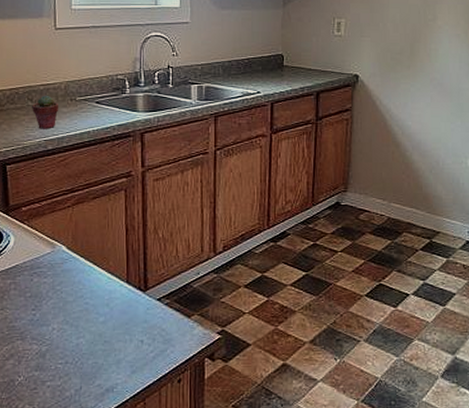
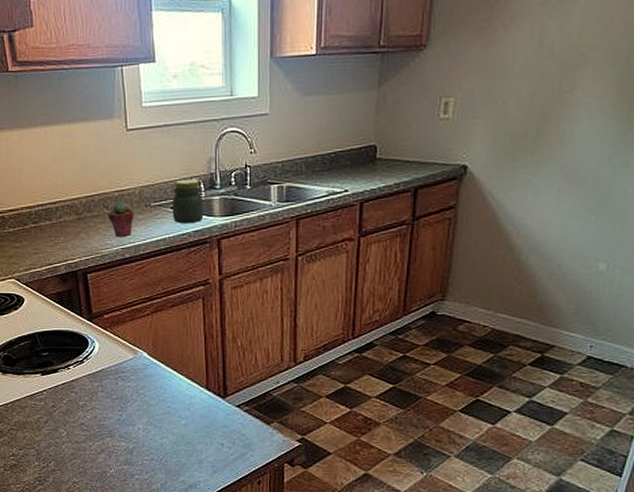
jar: none [97,76,128,117] -> present [172,179,204,223]

